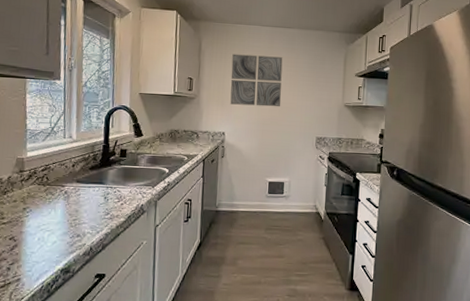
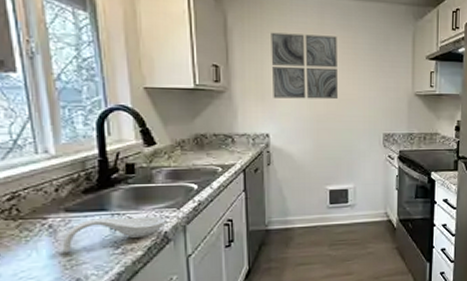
spoon rest: none [71,189,144,214] -> present [62,216,166,253]

